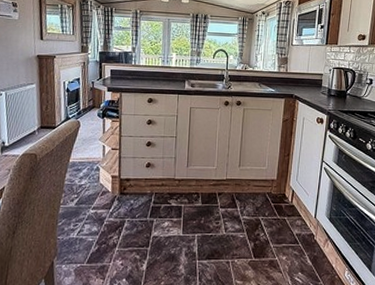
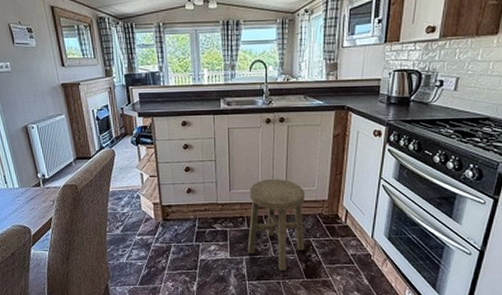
stool: none [200,157,257,250] -> present [247,179,305,271]

